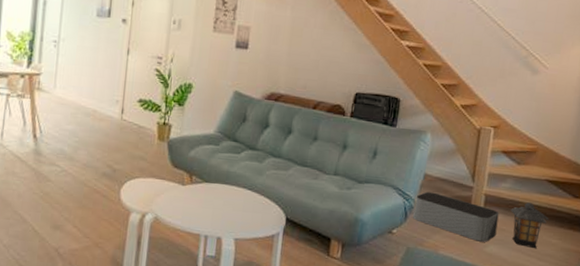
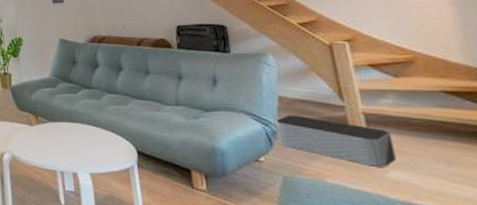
lantern: present [510,202,549,249] -> none [405,118,466,173]

